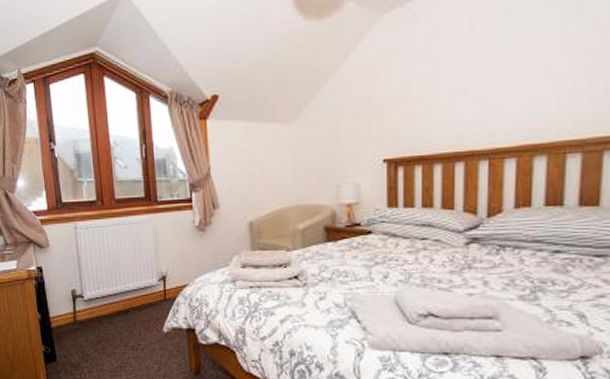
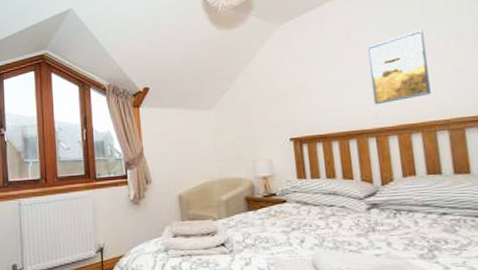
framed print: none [493,19,574,120] -> present [368,30,431,105]

